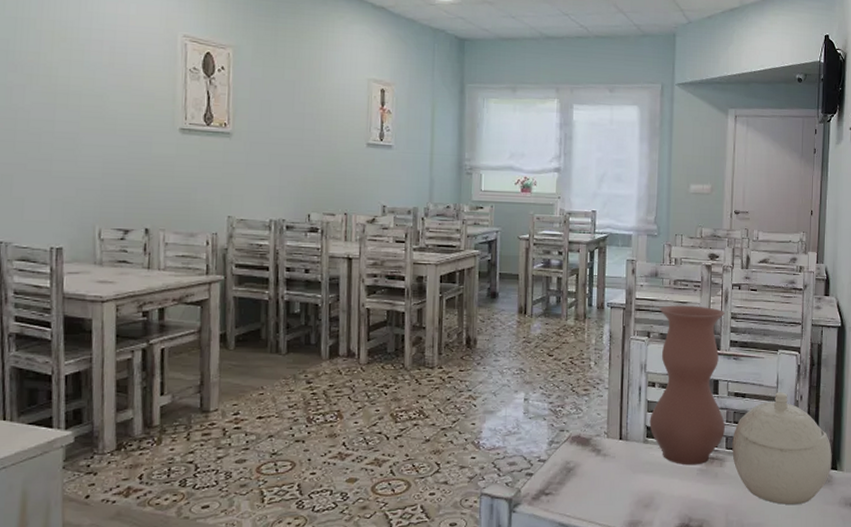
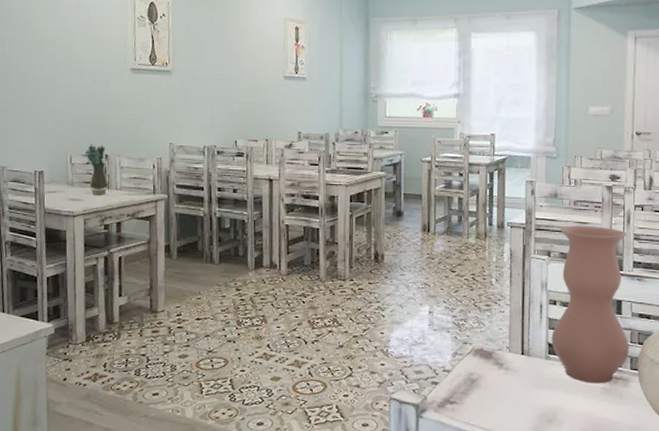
vase: none [118,215,150,277] -> present [85,143,109,195]

